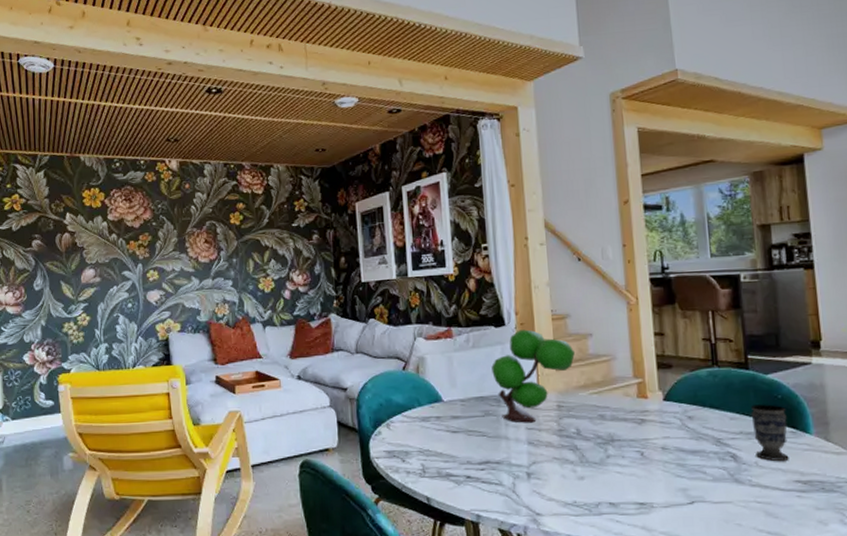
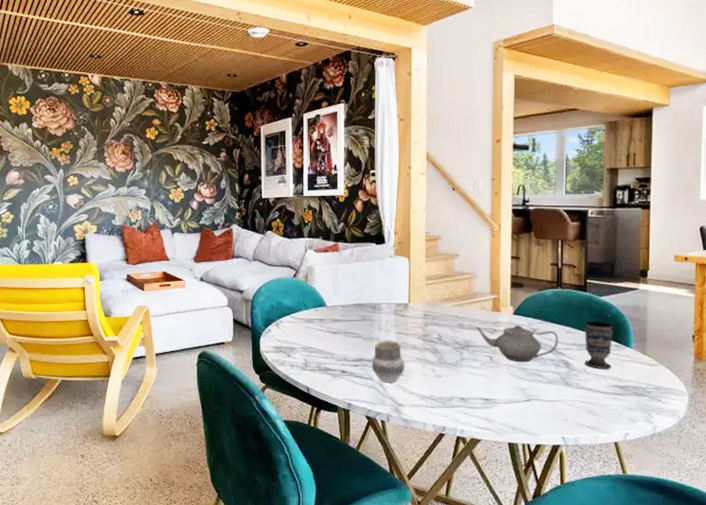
plant: present [491,329,575,423] -> none [371,248,442,328]
cup: none [500,437,540,488] -> present [371,339,405,382]
teapot: none [619,412,721,457] -> present [475,324,559,362]

